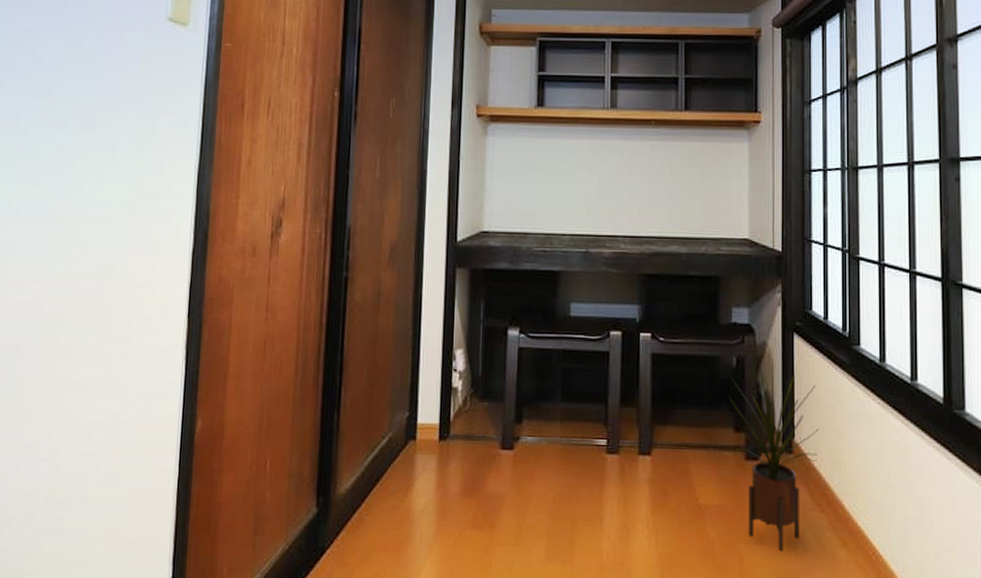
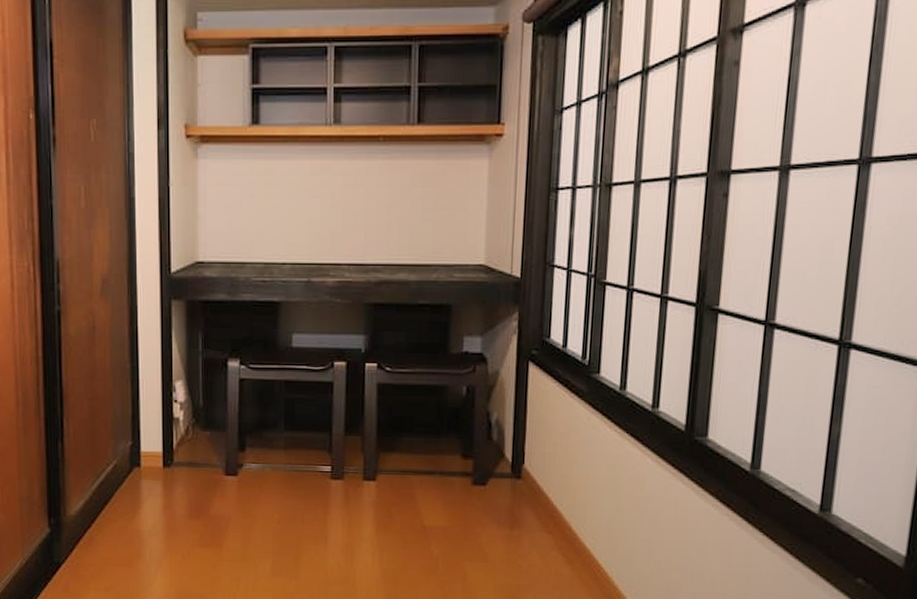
house plant: present [728,362,818,552] -> none [457,390,550,568]

